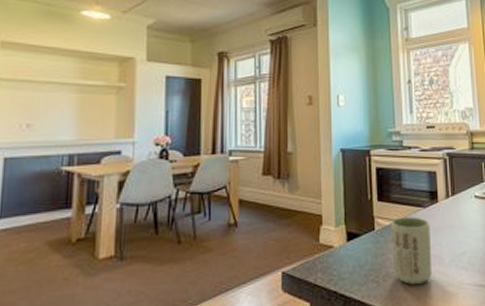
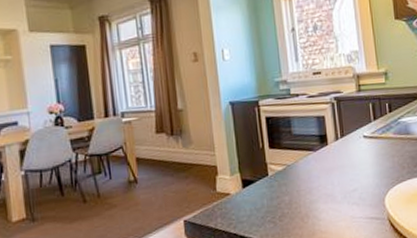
cup: present [392,217,433,284] -> none [284,160,326,222]

